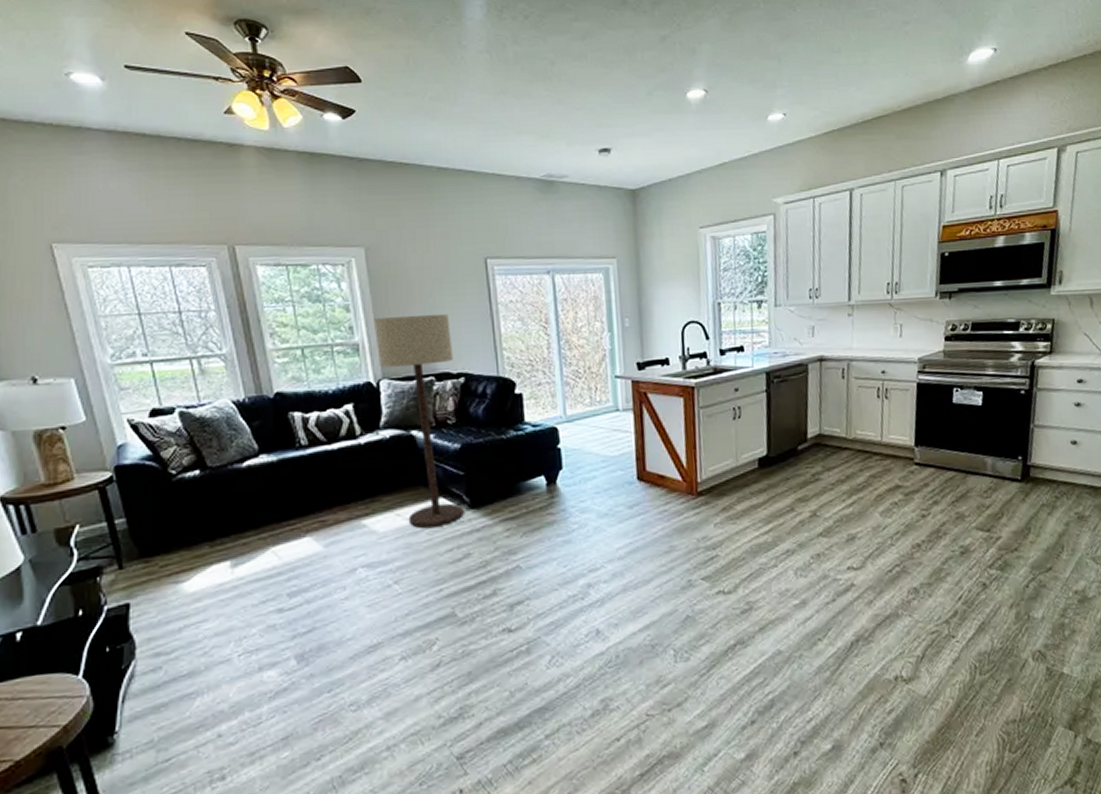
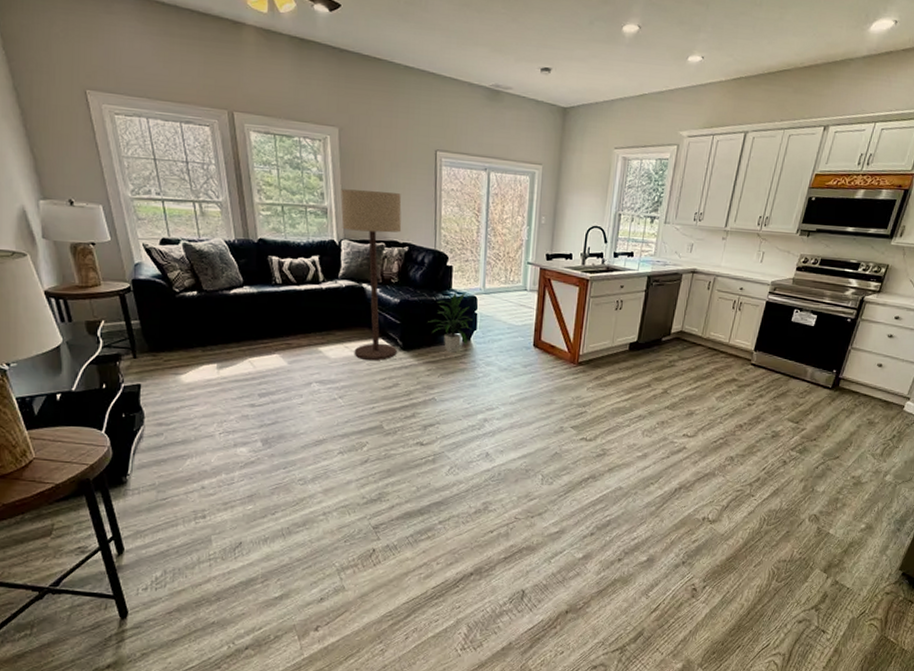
indoor plant: none [499,423,556,503] -> present [428,292,473,353]

